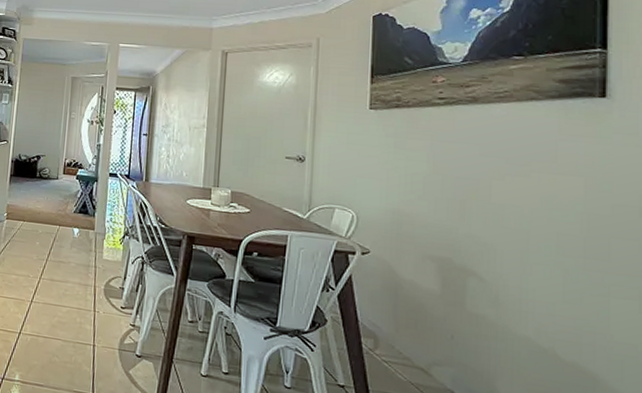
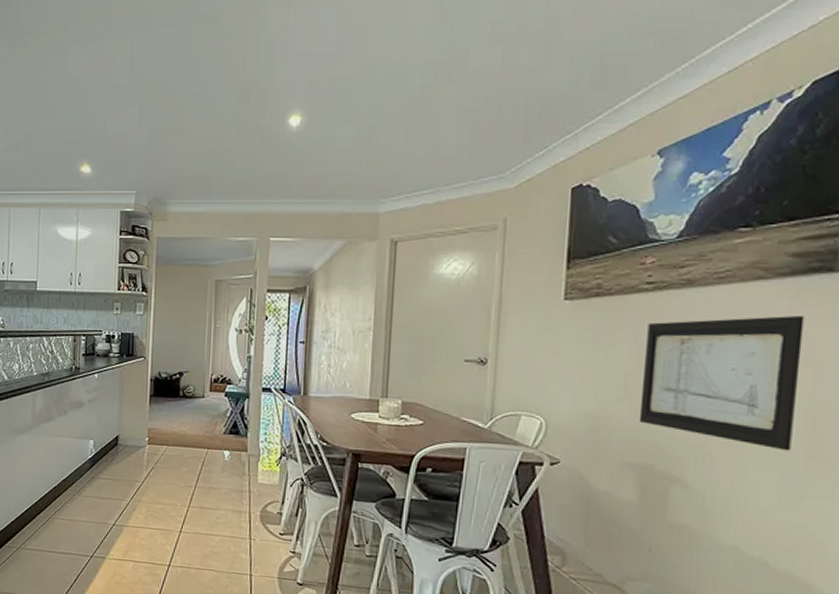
wall art: none [437,132,573,252] -> present [638,315,805,451]

